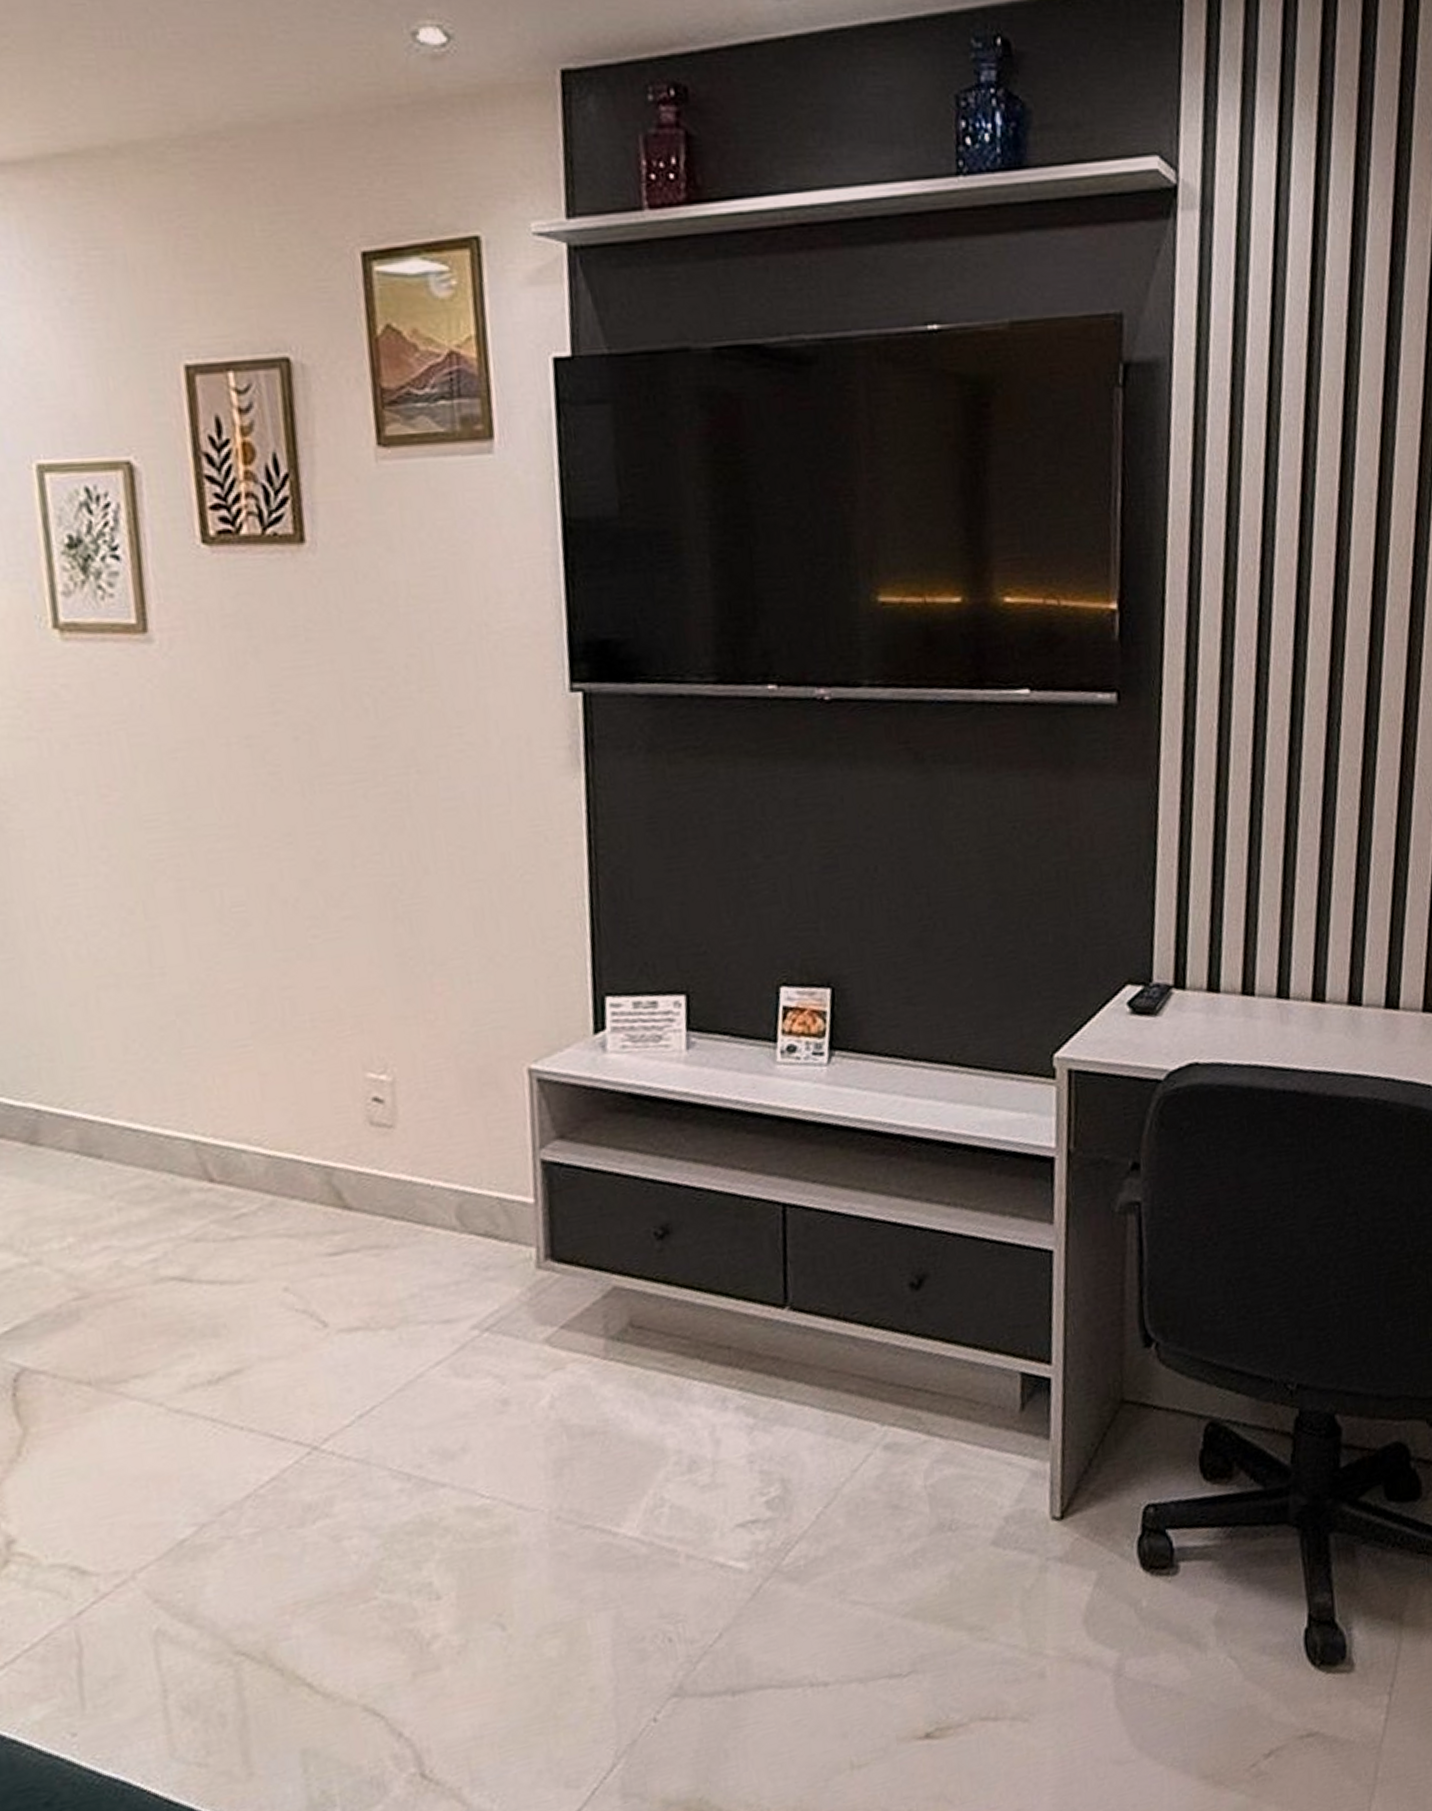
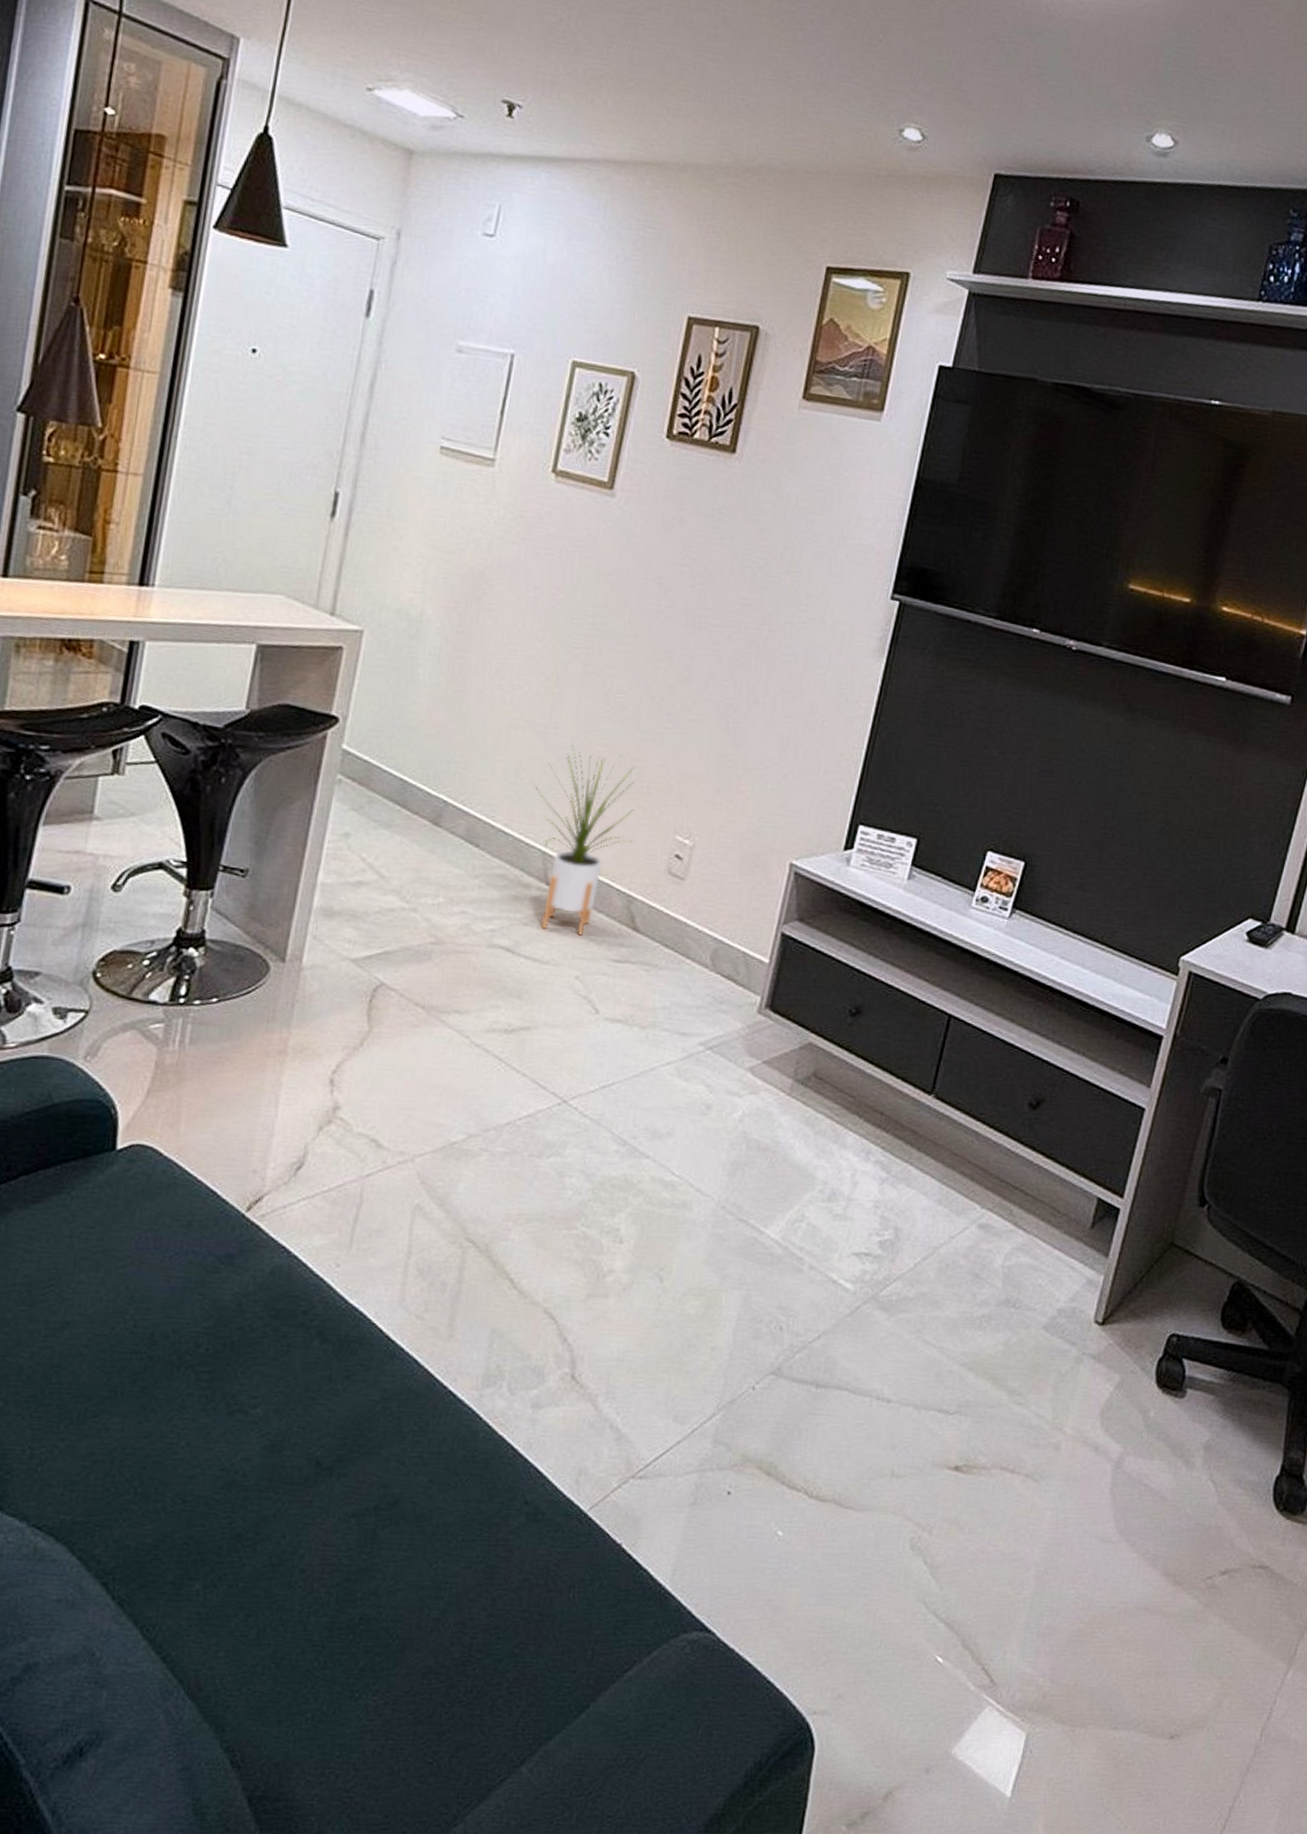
house plant: none [157,988,313,1241] -> present [535,745,634,936]

